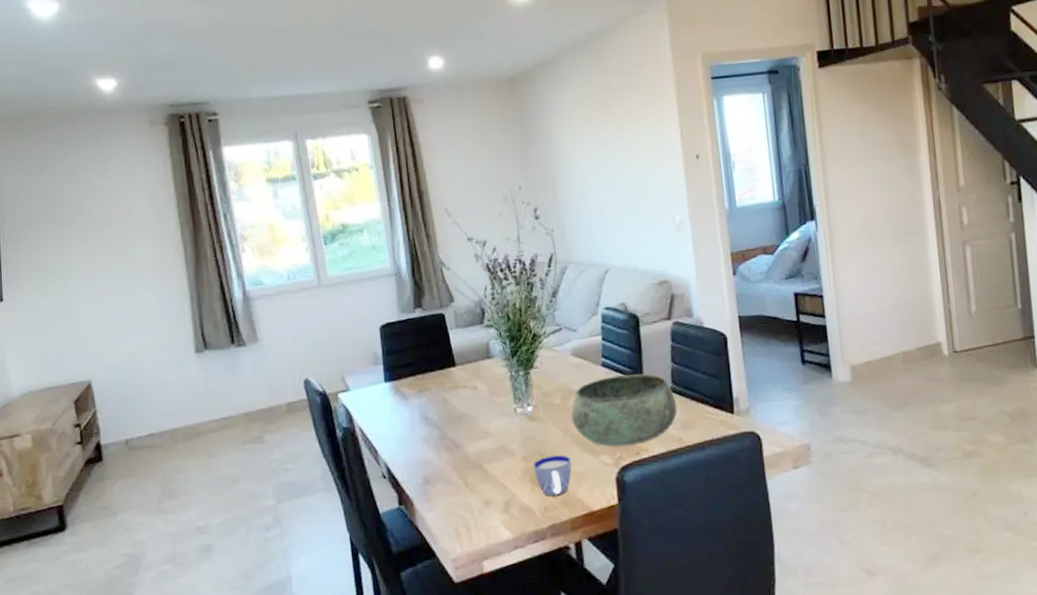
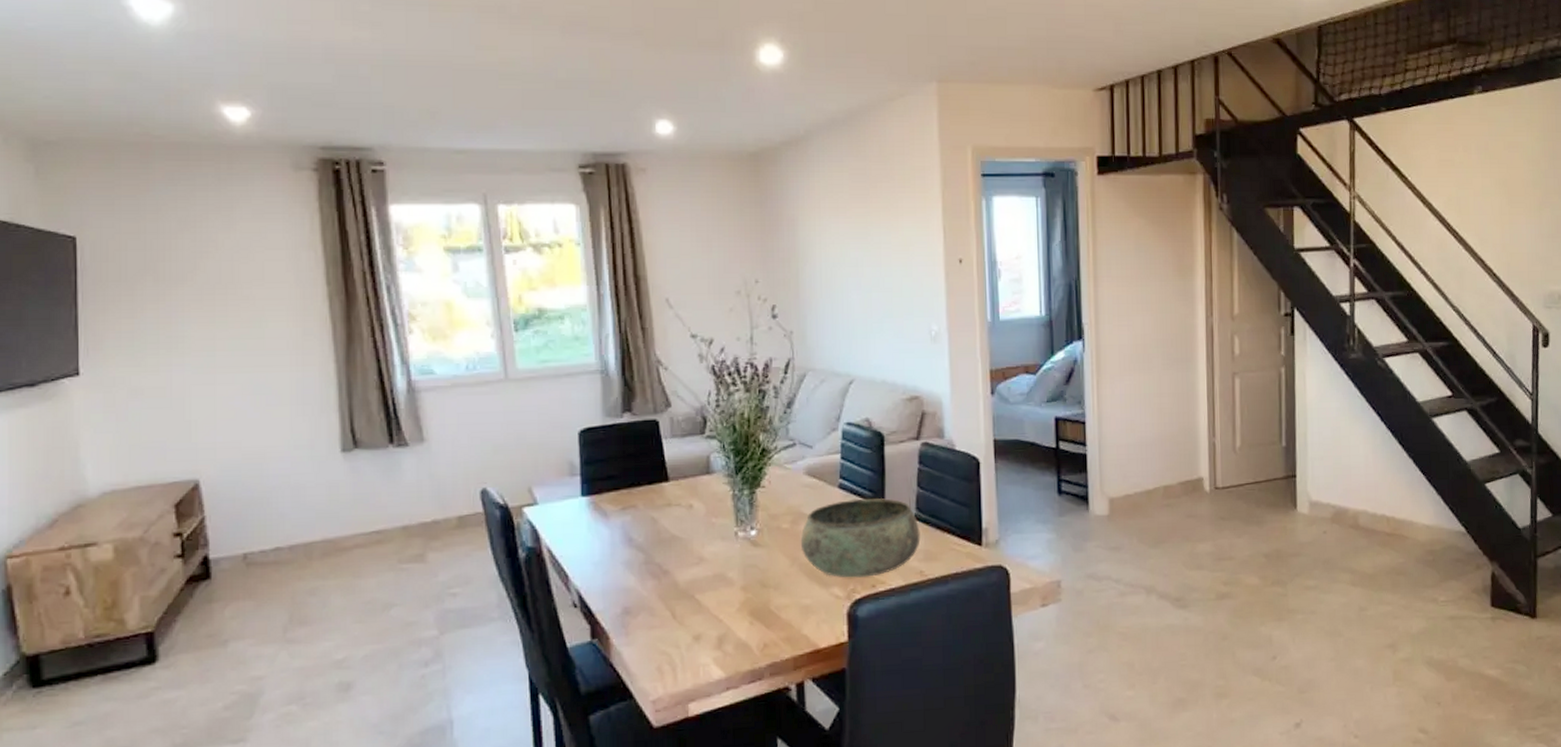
cup: present [533,455,572,496] -> none [753,585,798,631]

